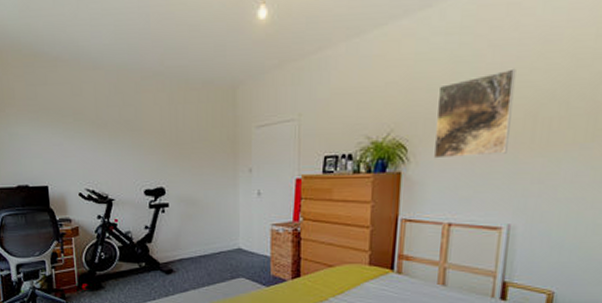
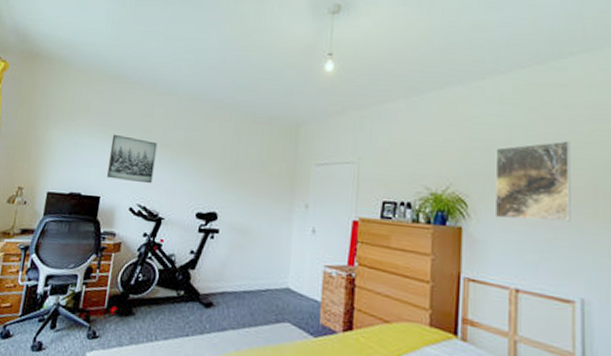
wall art: none [45,120,96,168] -> present [106,134,158,184]

